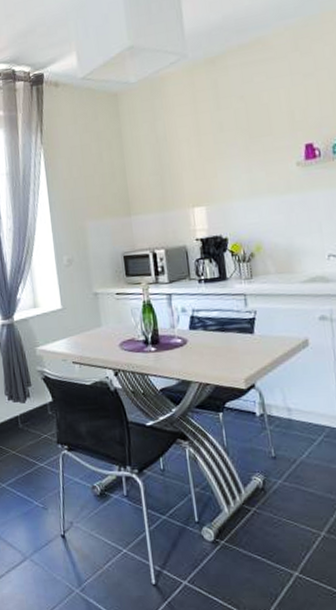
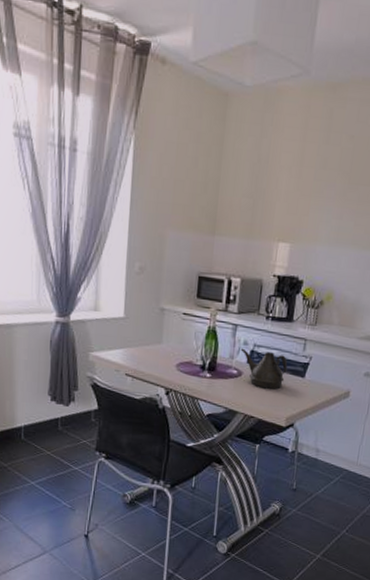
teapot: none [179,314,233,353] -> present [240,348,288,389]

